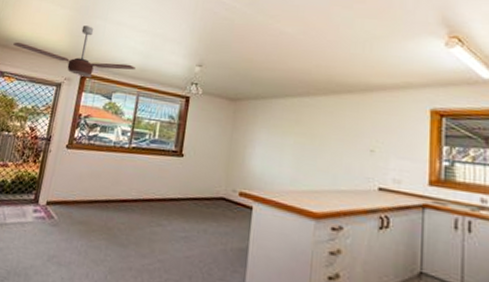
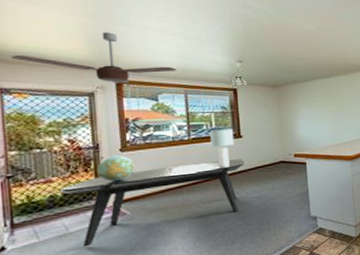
dining table: none [10,170,179,251] -> present [60,159,244,247]
decorative globe: none [42,151,75,180] -> present [97,155,135,182]
lamp: none [148,141,176,189] -> present [209,128,235,167]

